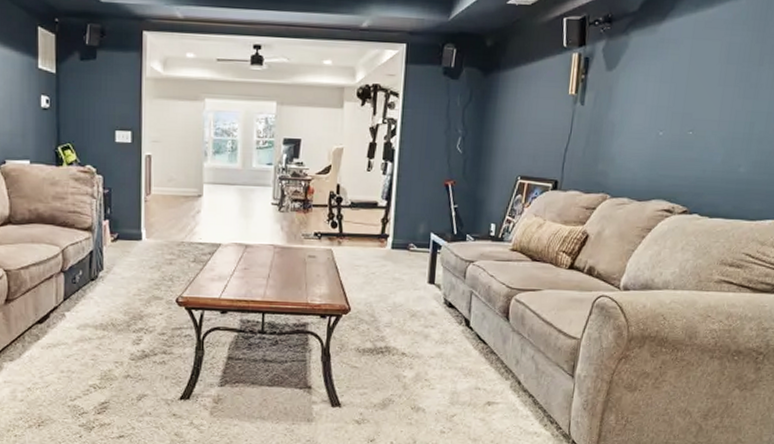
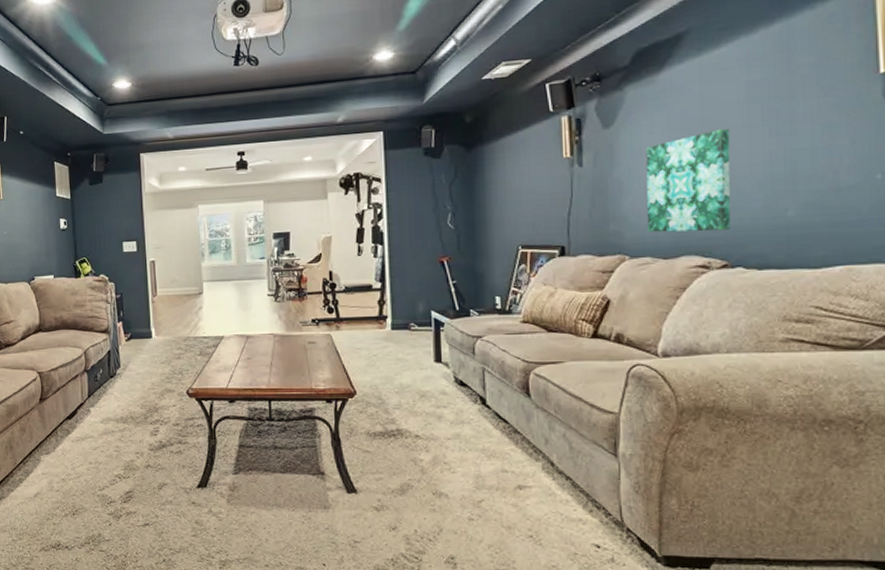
wall art: none [628,85,708,180] -> present [646,129,731,233]

